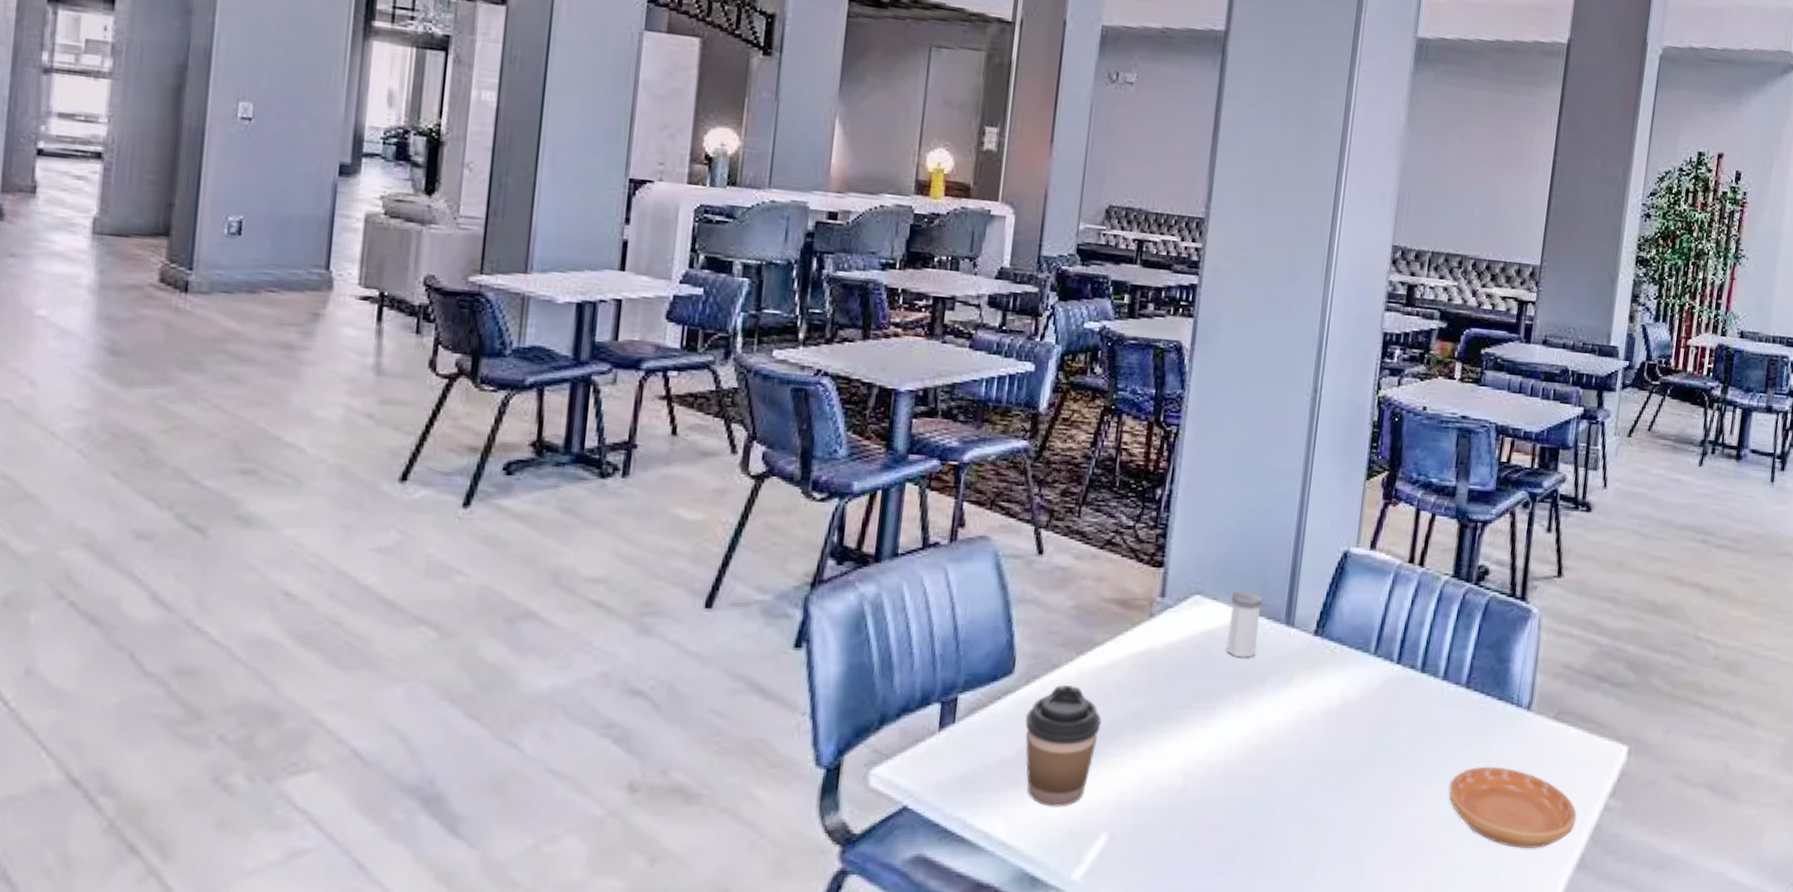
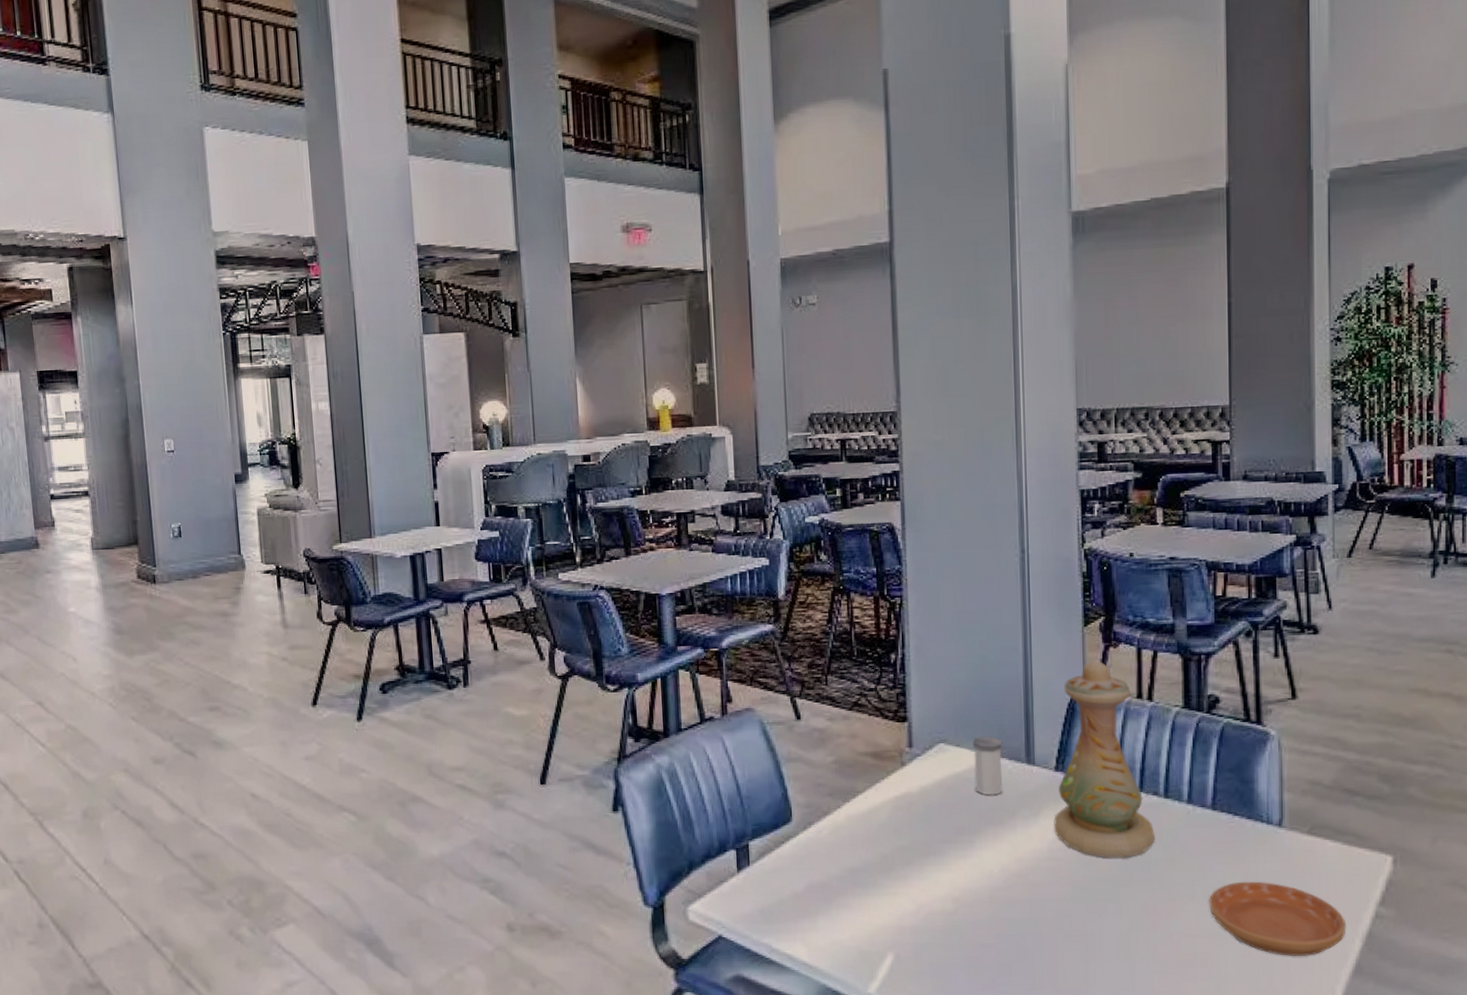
coffee cup: present [1025,685,1102,807] -> none [808,829,873,932]
vase: none [1303,516,1407,737] -> present [1054,659,1156,859]

